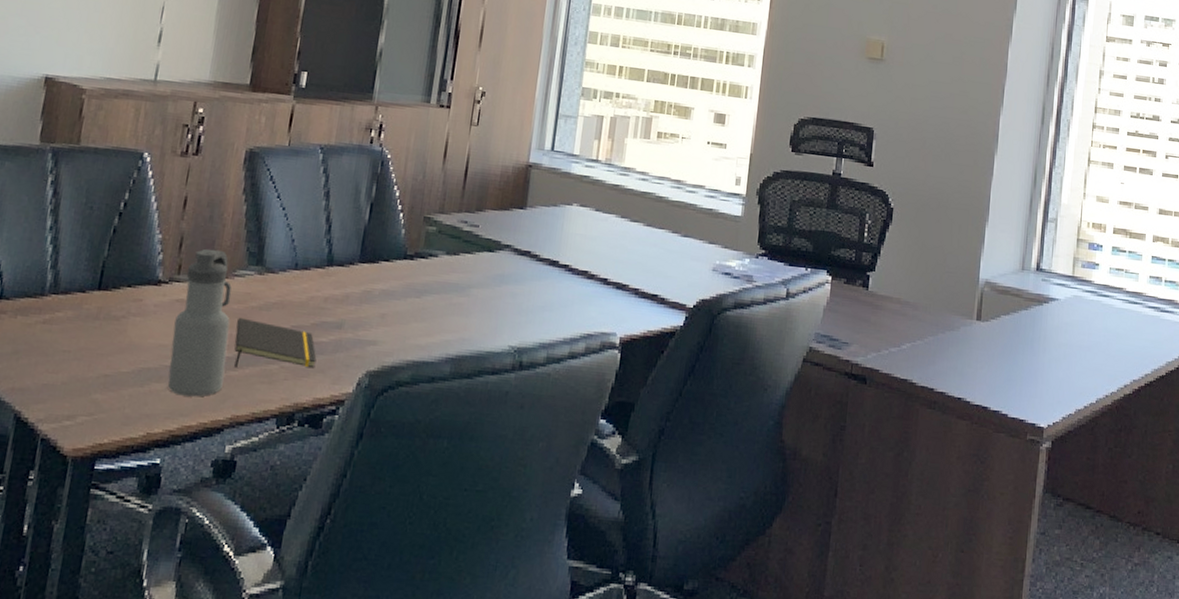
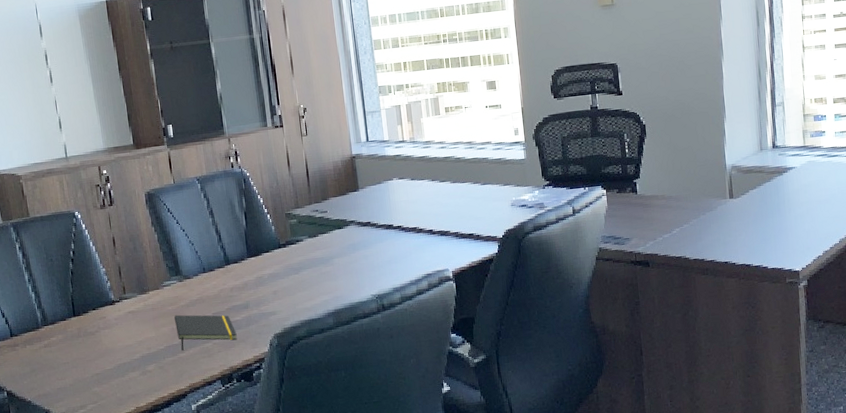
water bottle: present [167,248,232,397] -> none [129,270,178,378]

